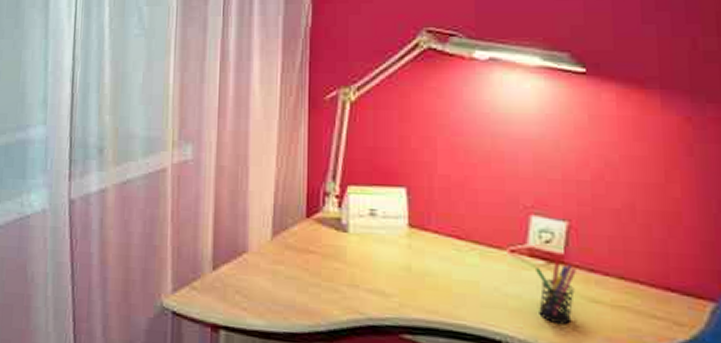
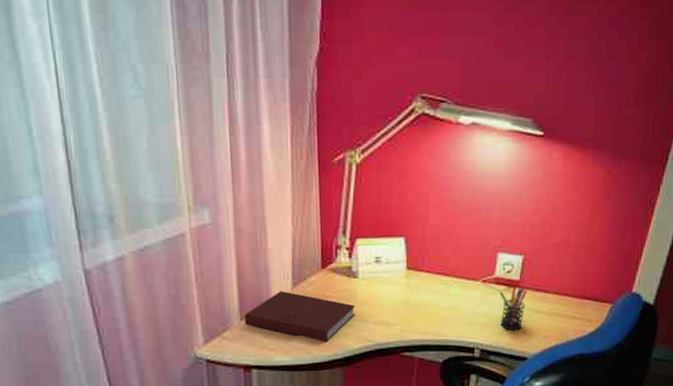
notebook: none [217,240,344,308] -> present [244,291,355,342]

